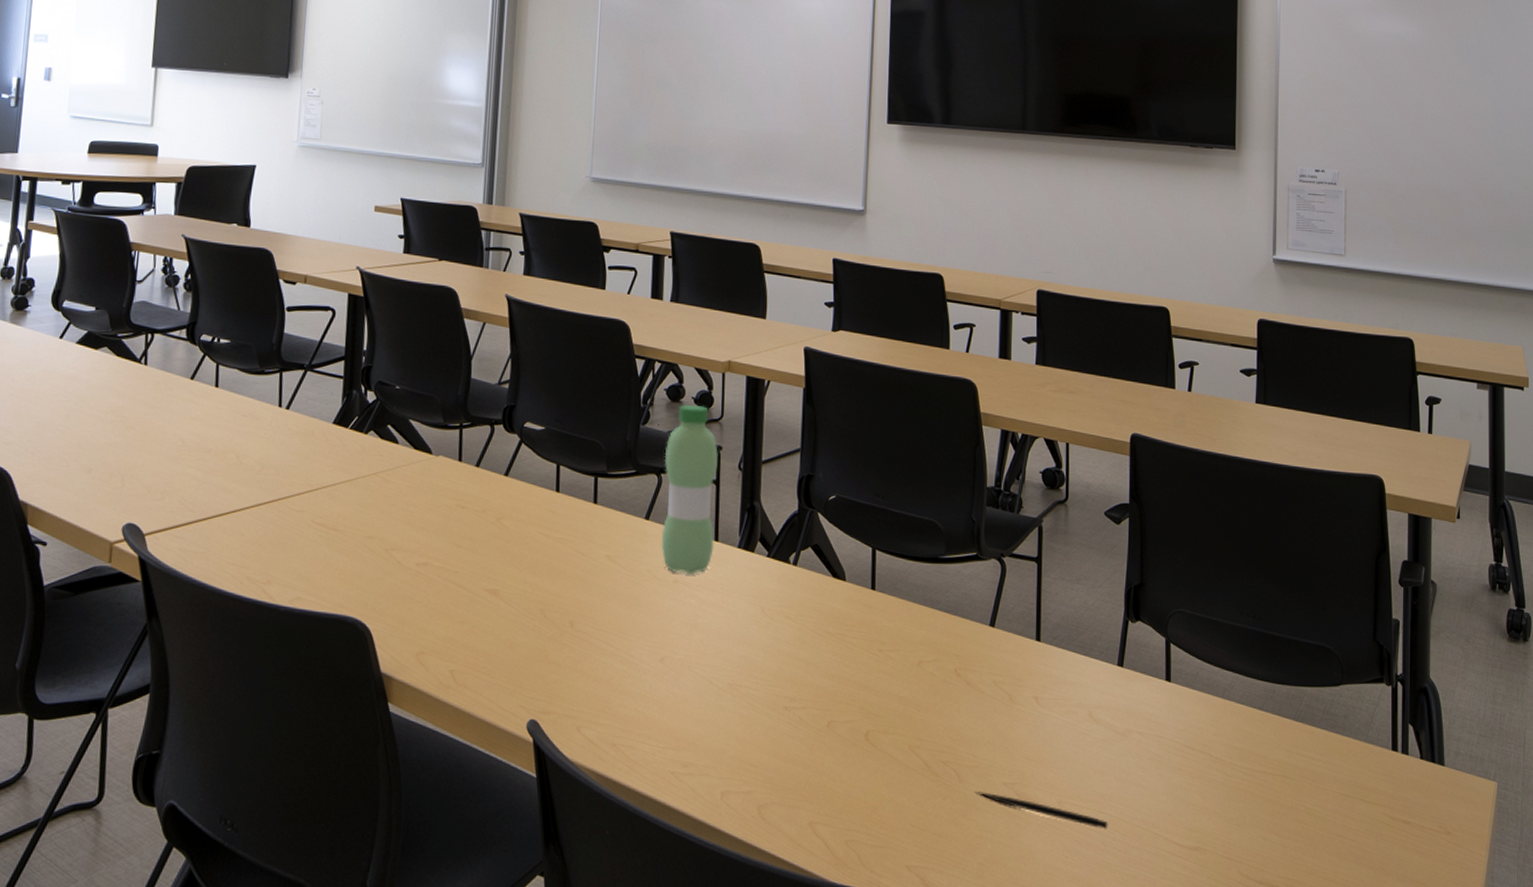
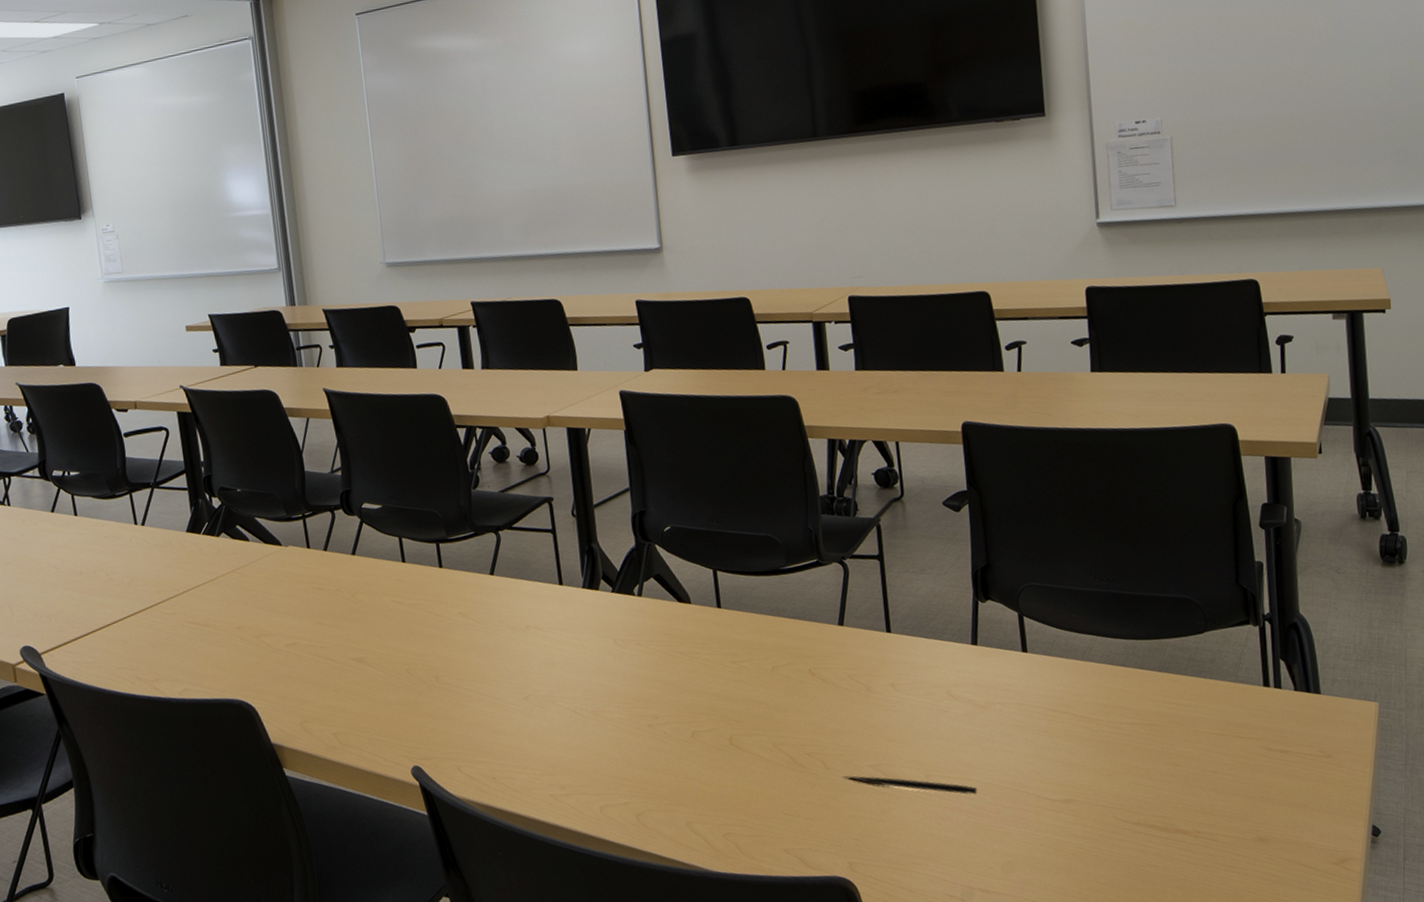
water bottle: present [661,404,718,575] -> none [498,462,560,620]

